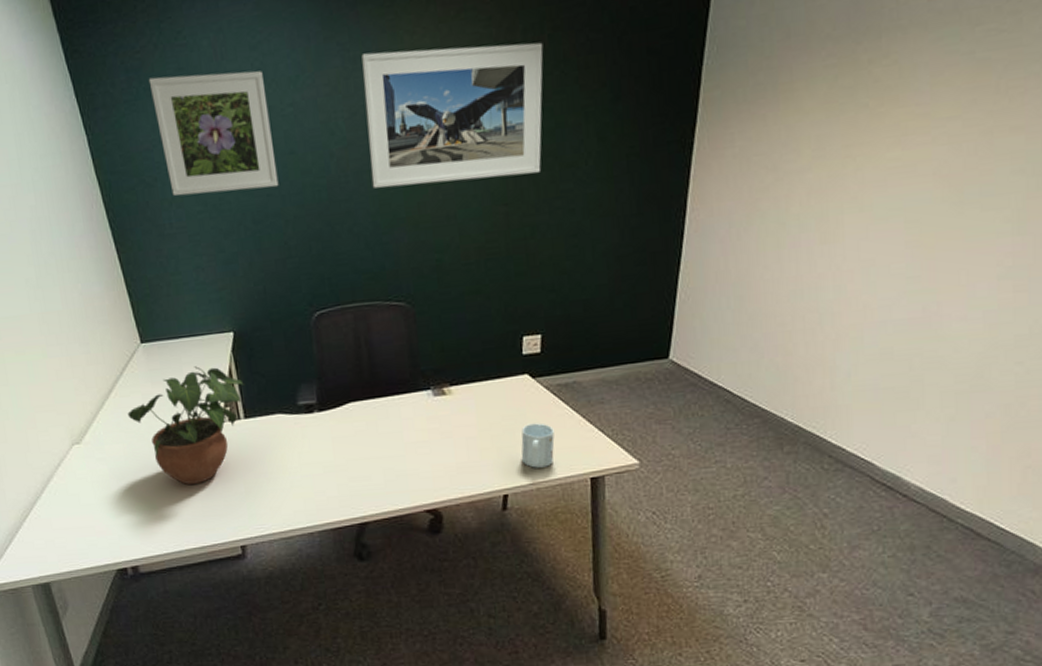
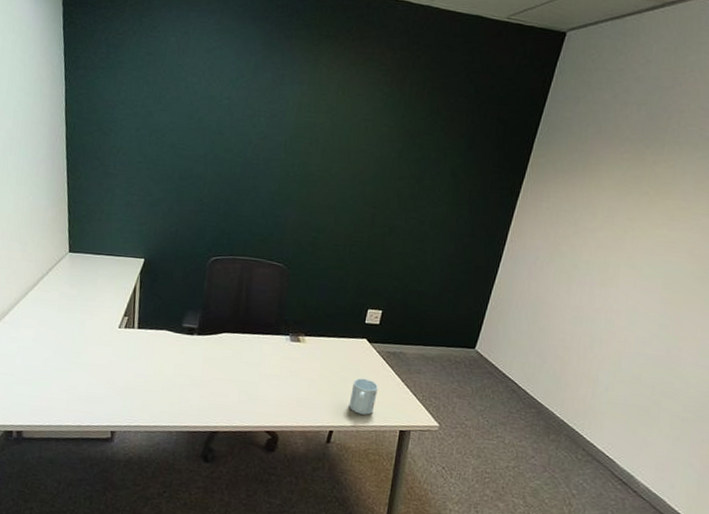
potted plant: present [127,366,244,485] -> none [44,279,144,374]
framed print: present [148,71,279,196] -> none [121,55,212,157]
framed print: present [361,42,543,189] -> none [276,74,423,189]

